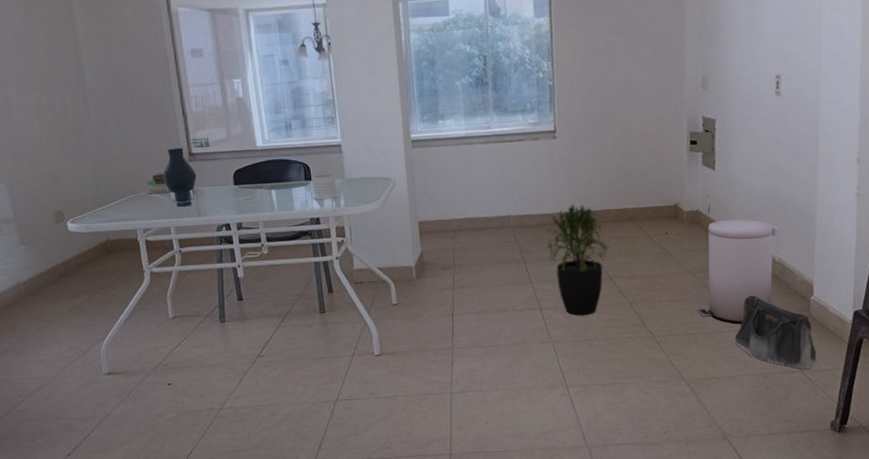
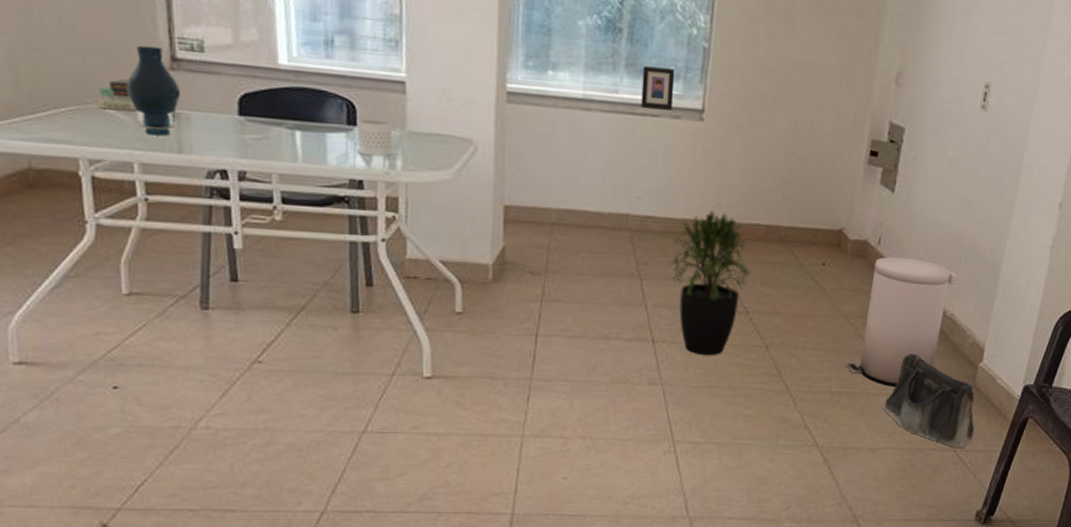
picture frame: none [506,105,532,136] -> present [640,66,675,110]

